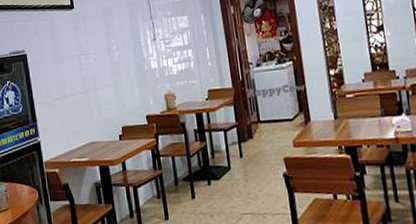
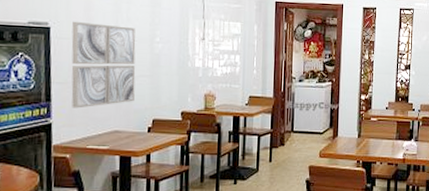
wall art: none [43,41,103,126] -> present [71,21,136,108]

